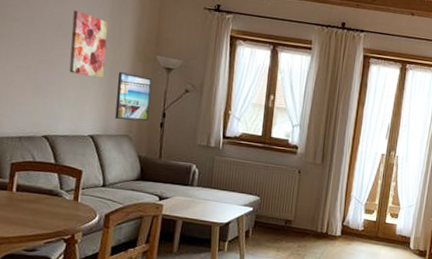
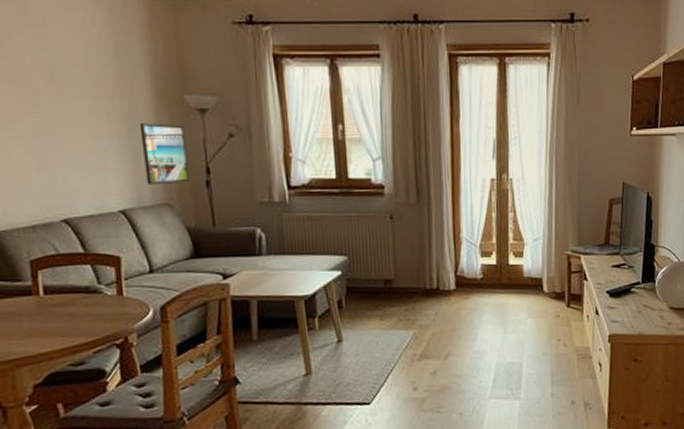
wall art: present [69,10,109,78] -> none [65,50,121,135]

